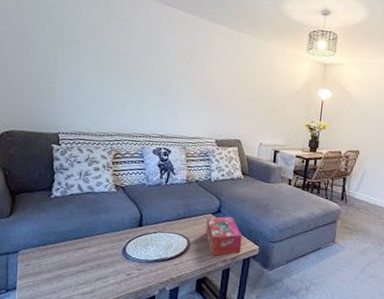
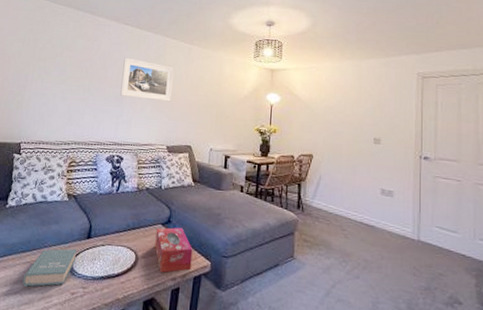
book: none [77,235,130,269] -> present [22,248,78,287]
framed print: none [164,43,222,94] -> present [120,57,174,102]

